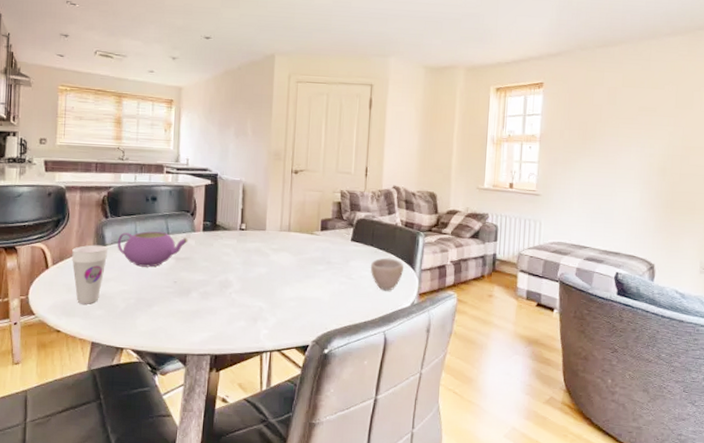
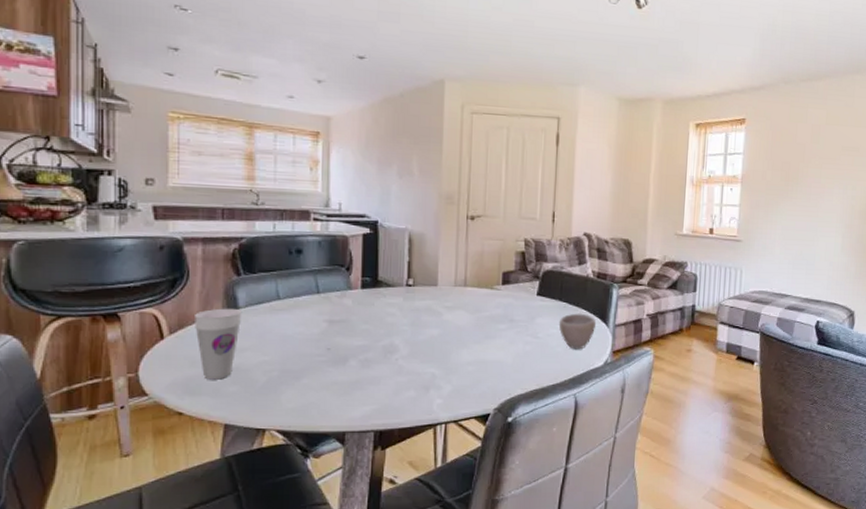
teapot: present [117,231,188,267] -> none [253,290,343,333]

